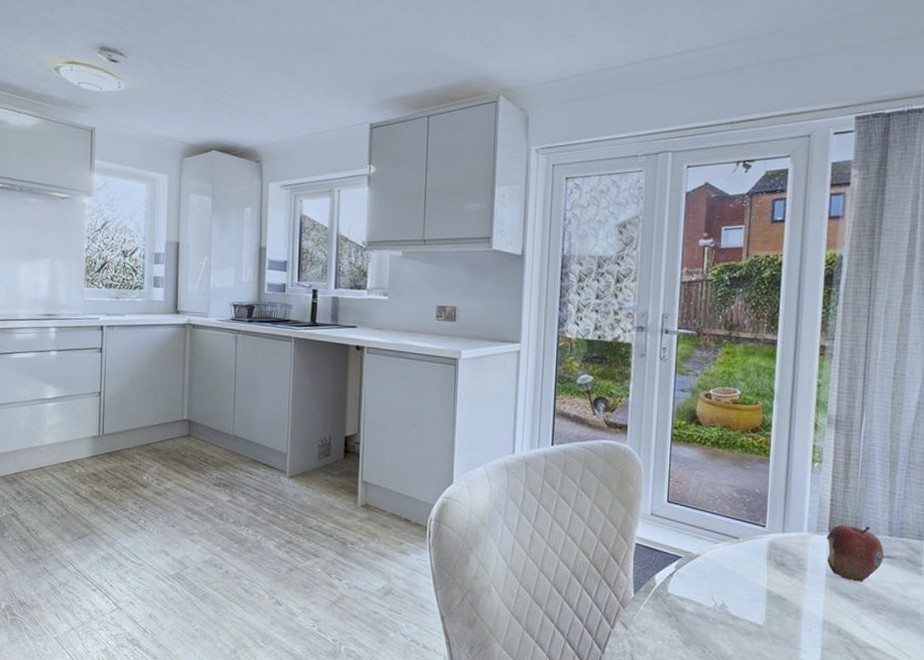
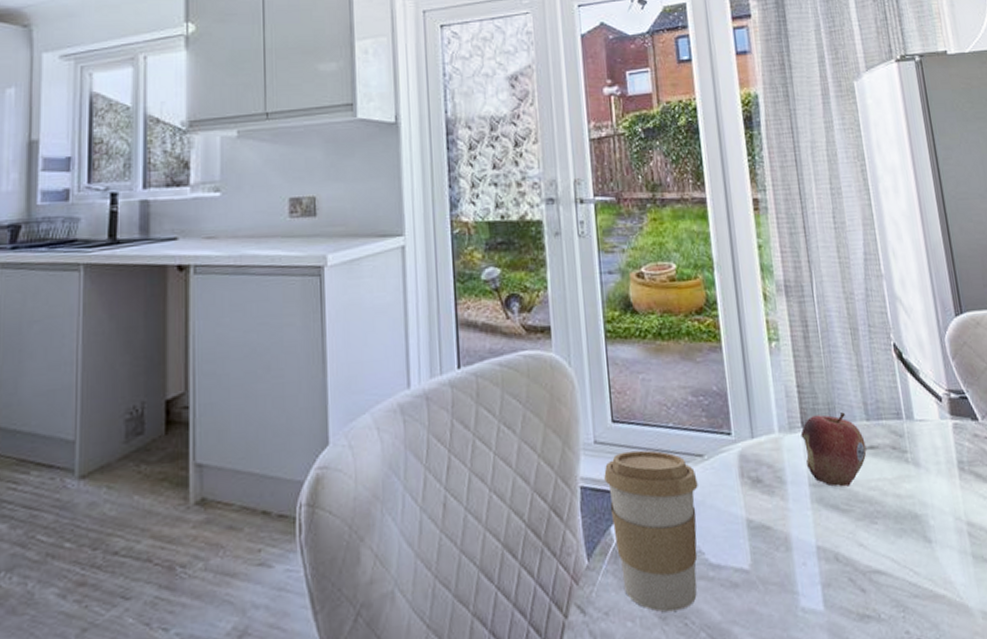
coffee cup: none [655,524,731,642] -> present [604,450,698,613]

